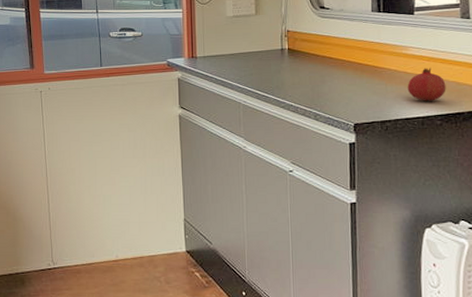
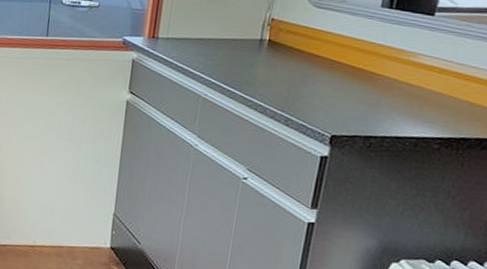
fruit: present [407,68,446,101] -> none [405,81,456,121]

